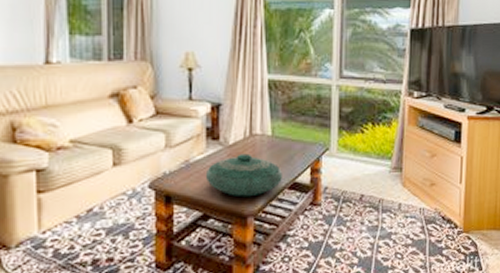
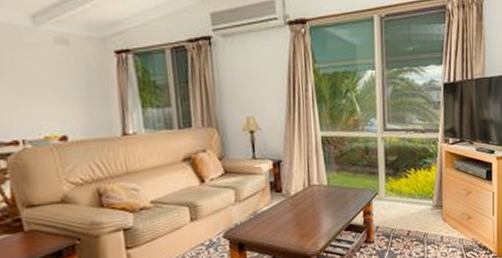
decorative bowl: present [205,153,283,197] -> none [272,202,340,241]

